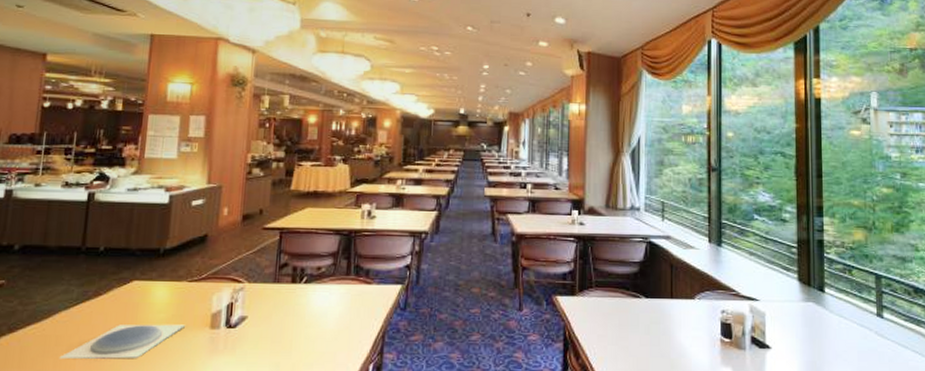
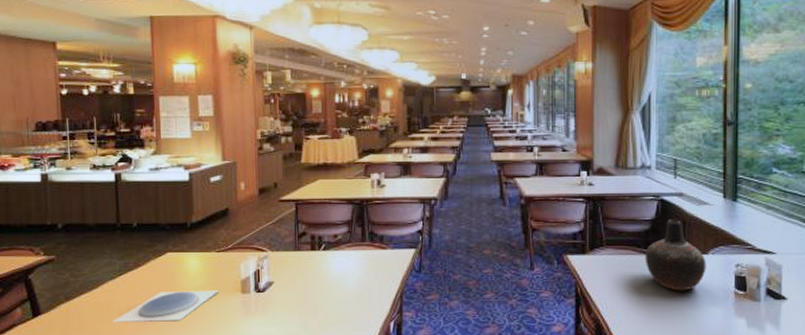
vase: none [633,262,693,337] -> present [645,219,706,291]

